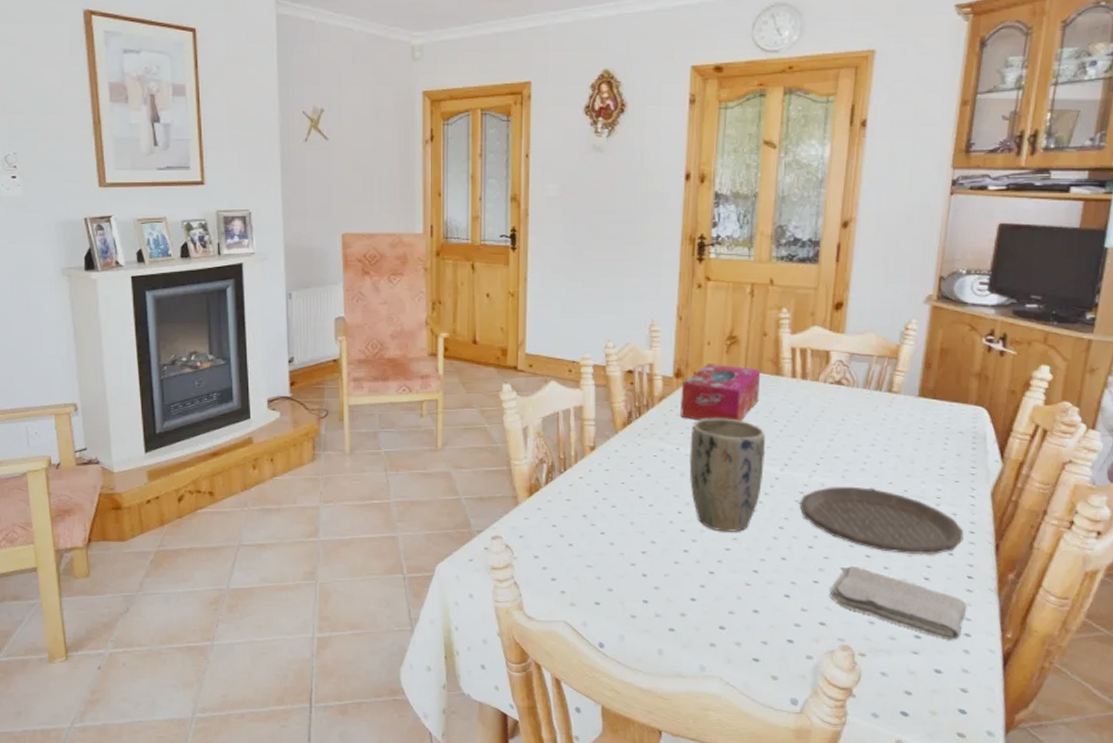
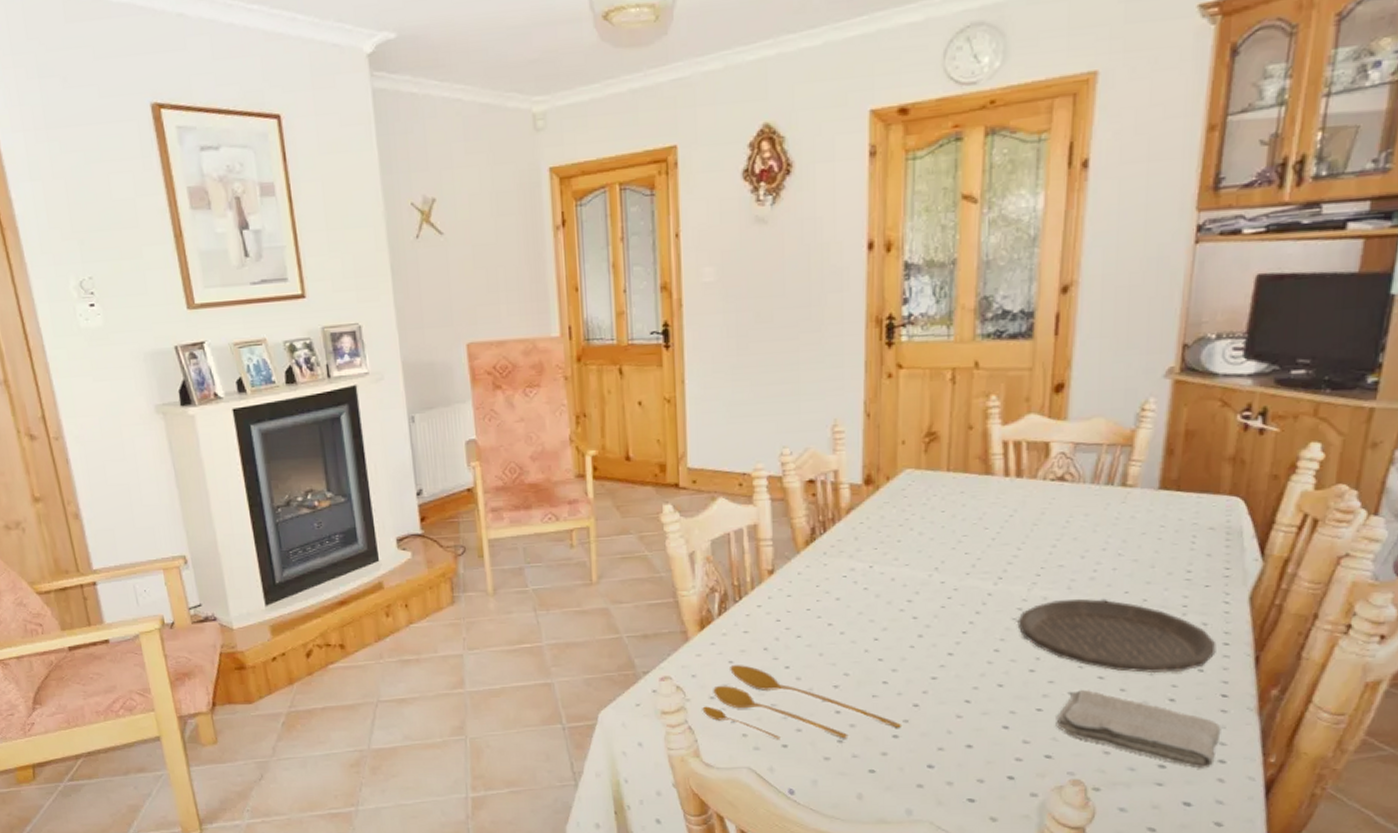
spoon: none [527,529,699,600] -> present [702,665,902,739]
tissue box: present [680,364,761,422] -> none [872,466,967,533]
plant pot: present [689,418,765,532] -> none [885,528,974,659]

